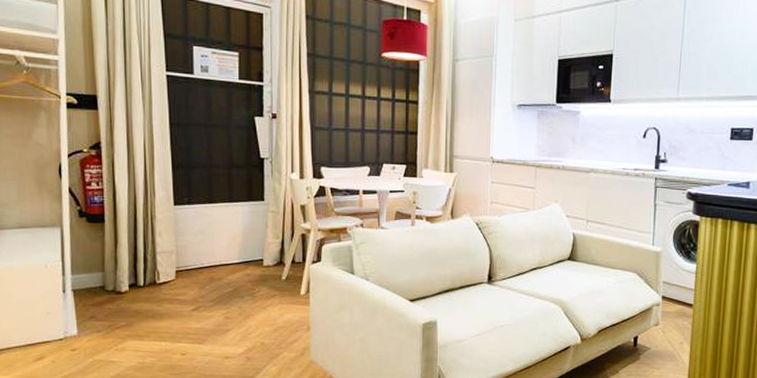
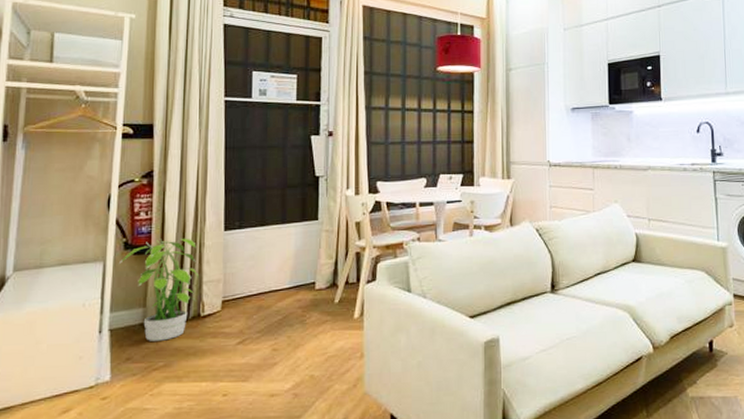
potted plant: none [76,209,152,303] -> present [120,238,198,341]

